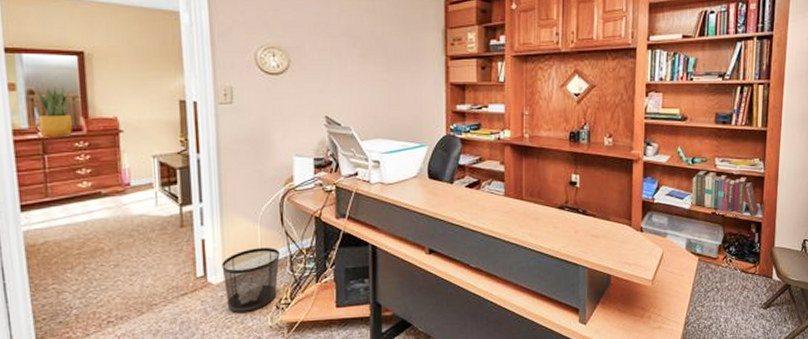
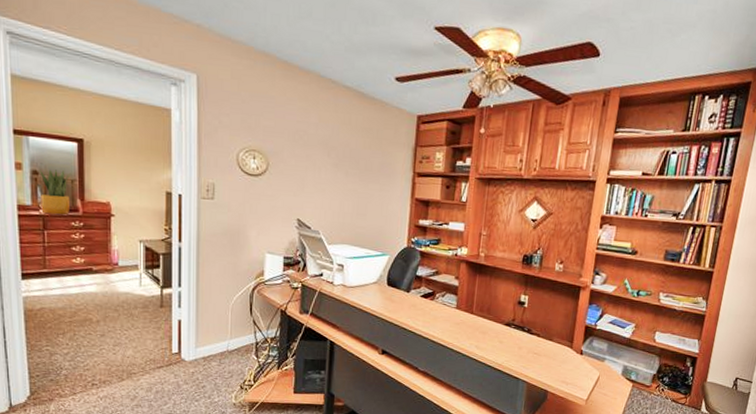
waste bin: present [222,247,280,314] -> none [195,332,247,390]
books: present [691,170,758,216] -> none [631,302,696,351]

